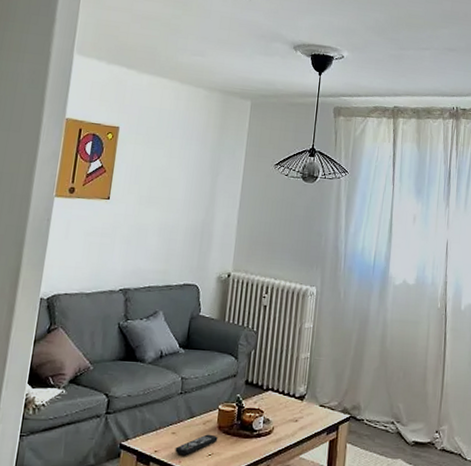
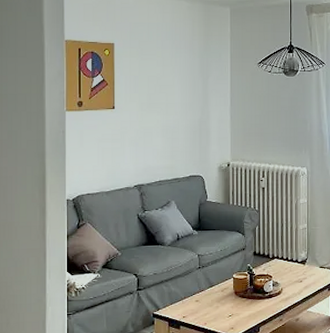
remote control: present [175,434,218,456] -> none [200,299,235,319]

